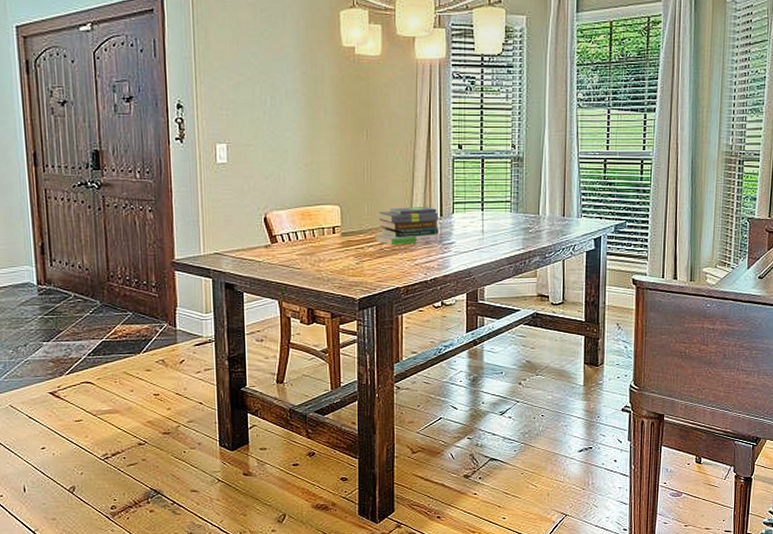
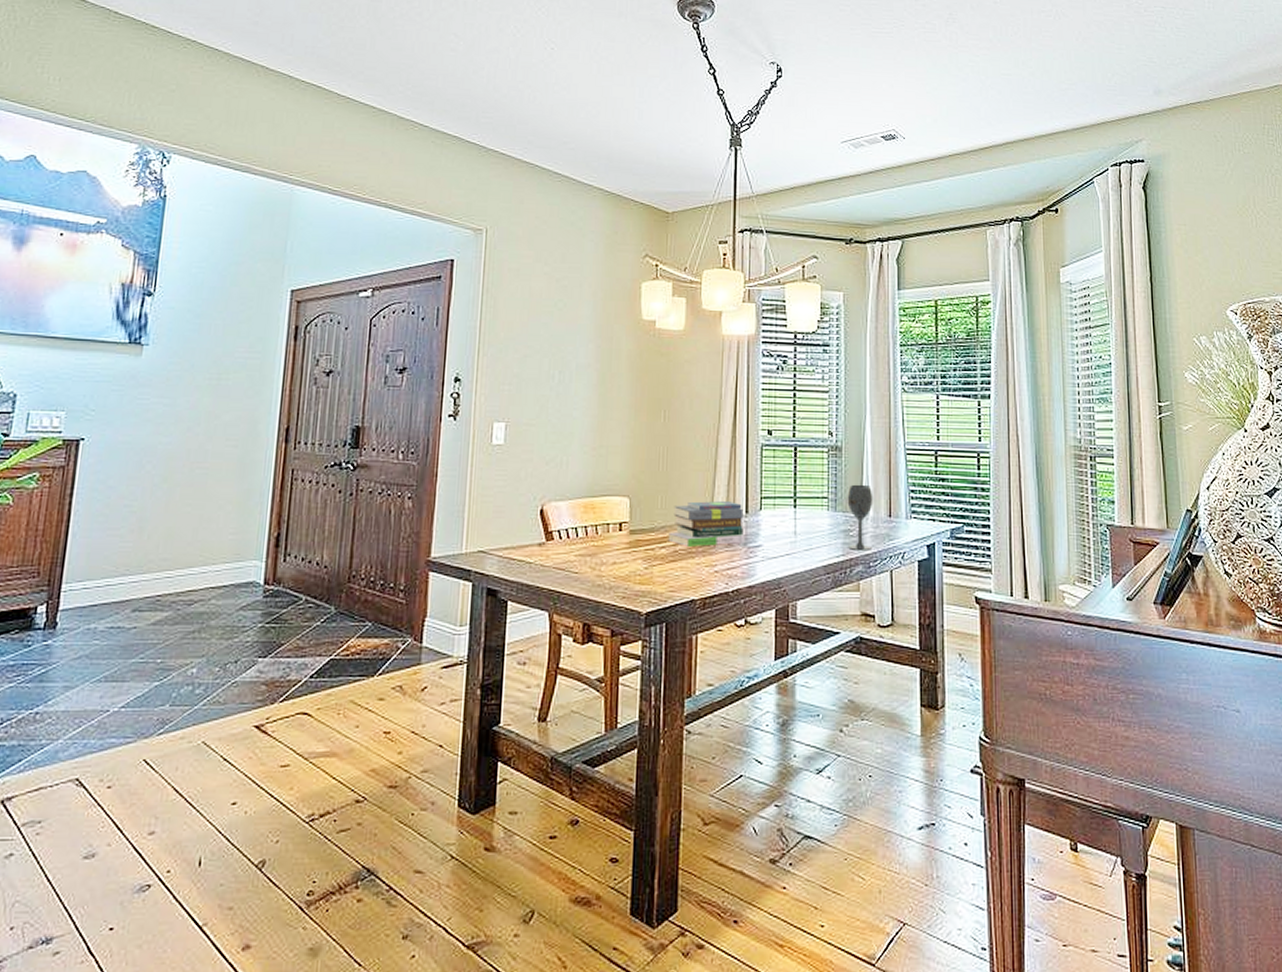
wine glass: none [527,189,550,244] -> present [847,484,873,550]

